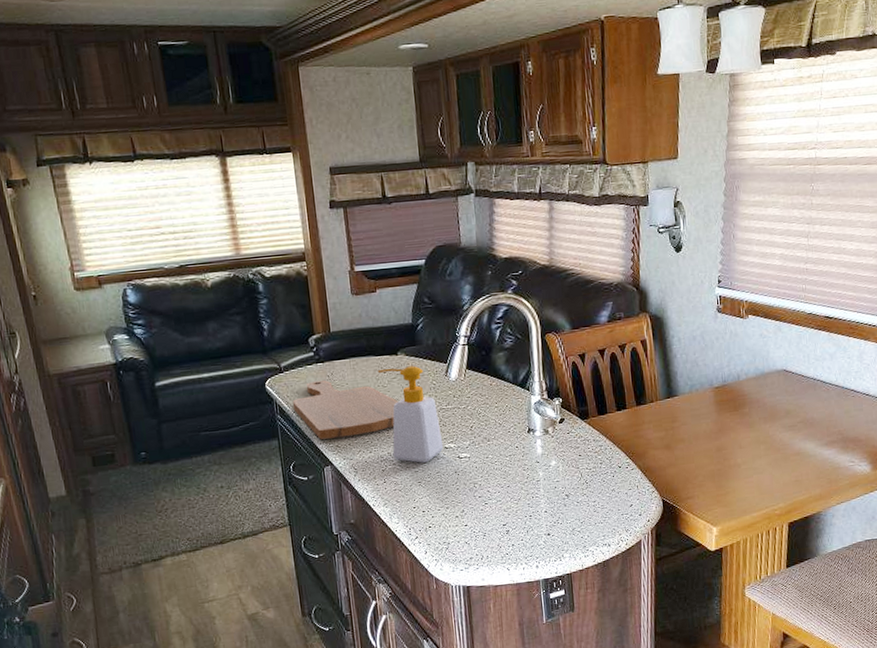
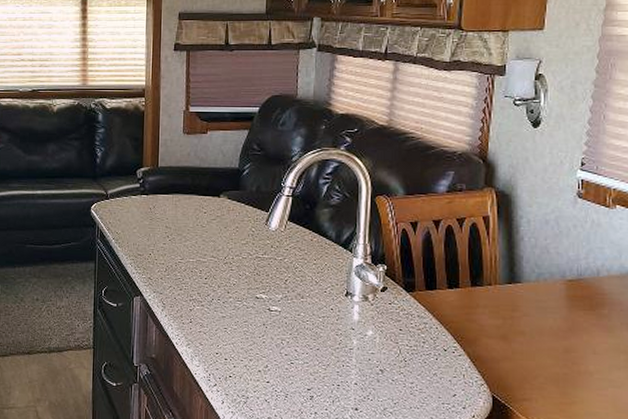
cutting board: present [292,379,399,440] -> none [113,211,215,271]
soap bottle: present [377,365,444,463] -> none [198,209,255,309]

